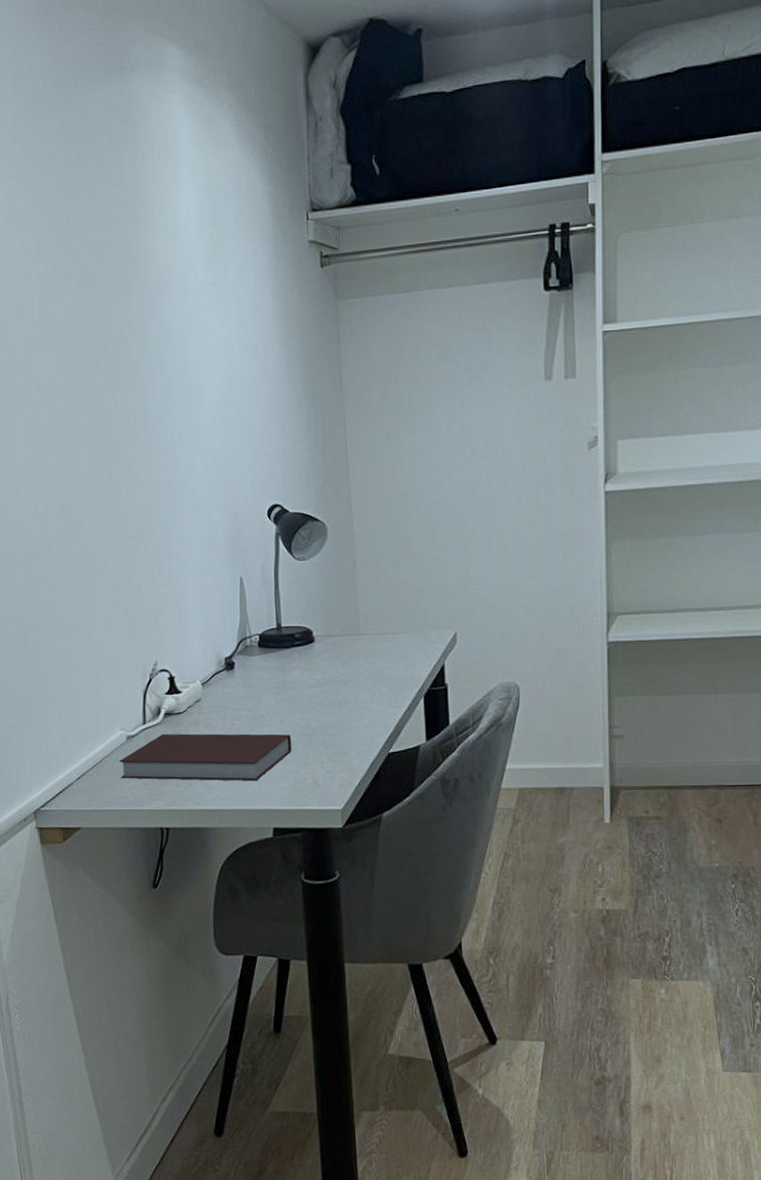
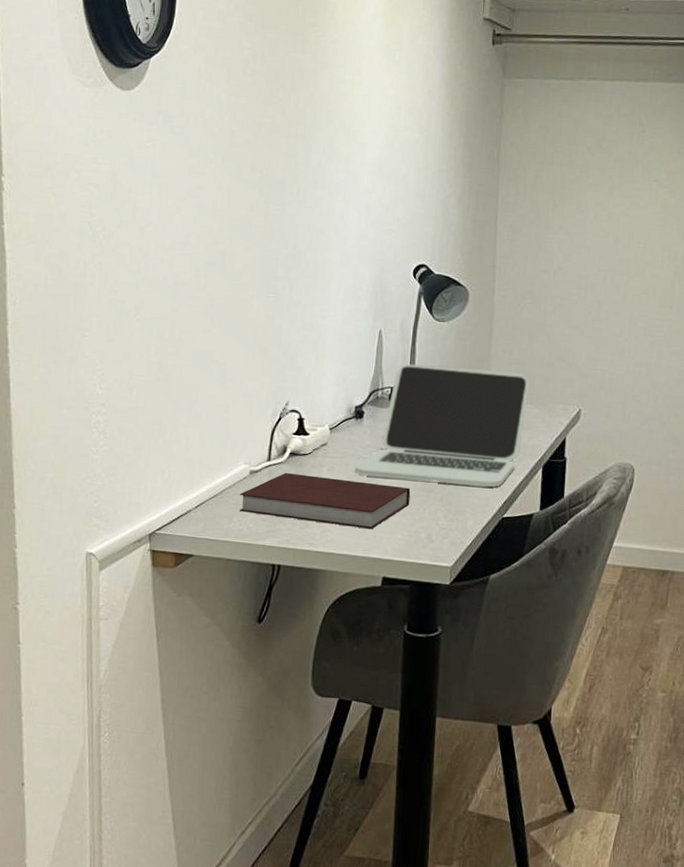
laptop: none [232,602,401,727] -> present [355,364,530,488]

